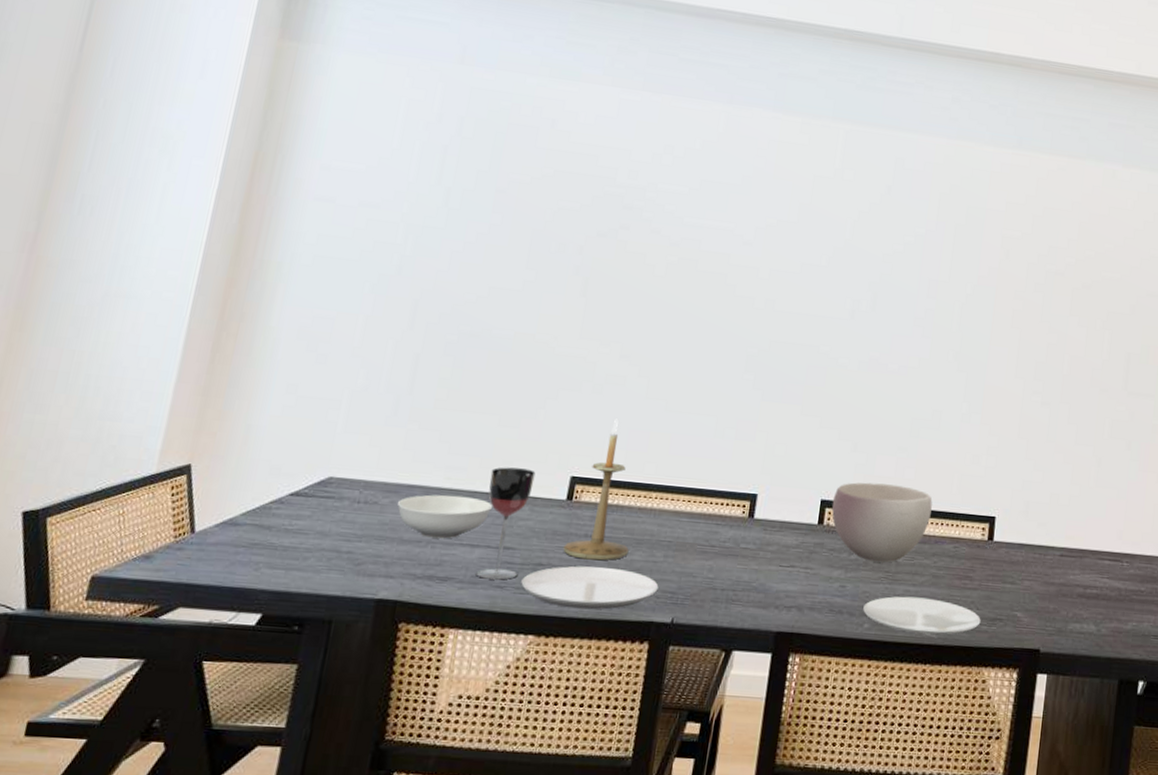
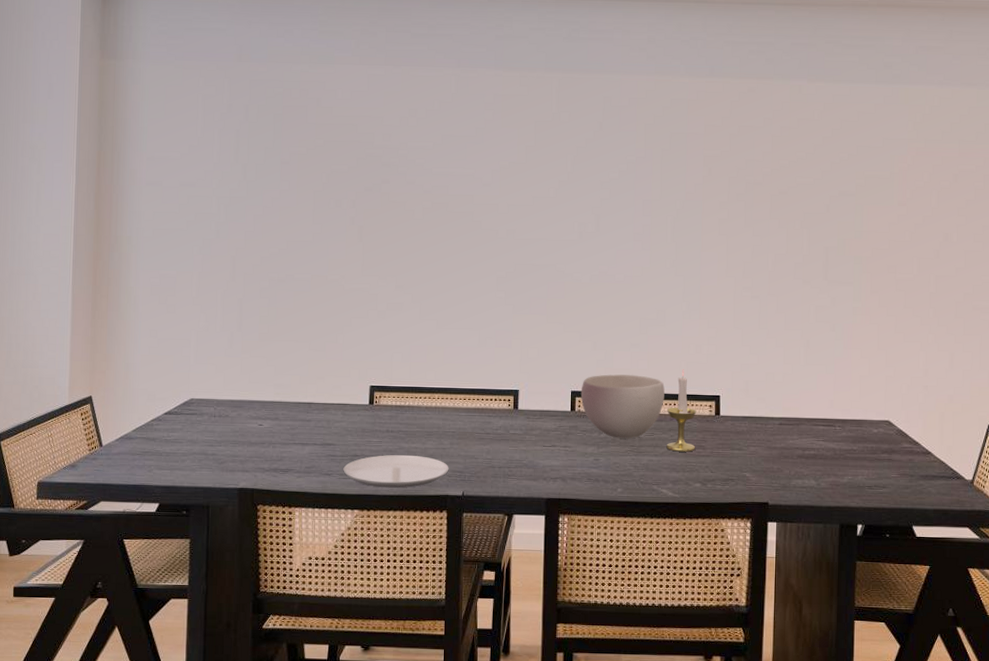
bowl: present [397,494,493,539] -> none [242,406,314,440]
wineglass: present [476,467,536,580] -> none [308,382,343,469]
candlestick: present [563,419,629,561] -> none [371,338,422,450]
plate: present [863,596,981,635] -> none [615,465,715,495]
candlestick: none [927,482,967,583] -> present [666,369,697,452]

